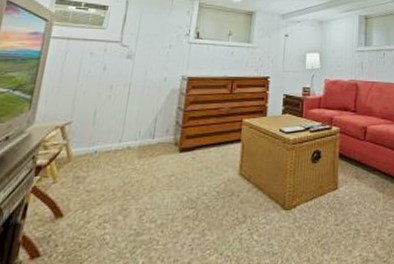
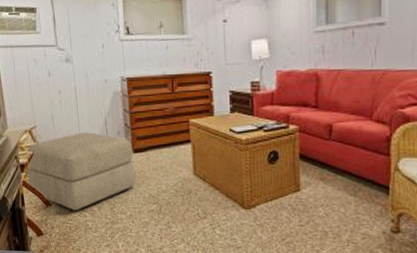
ottoman: none [39,130,179,222] -> present [26,132,137,211]

